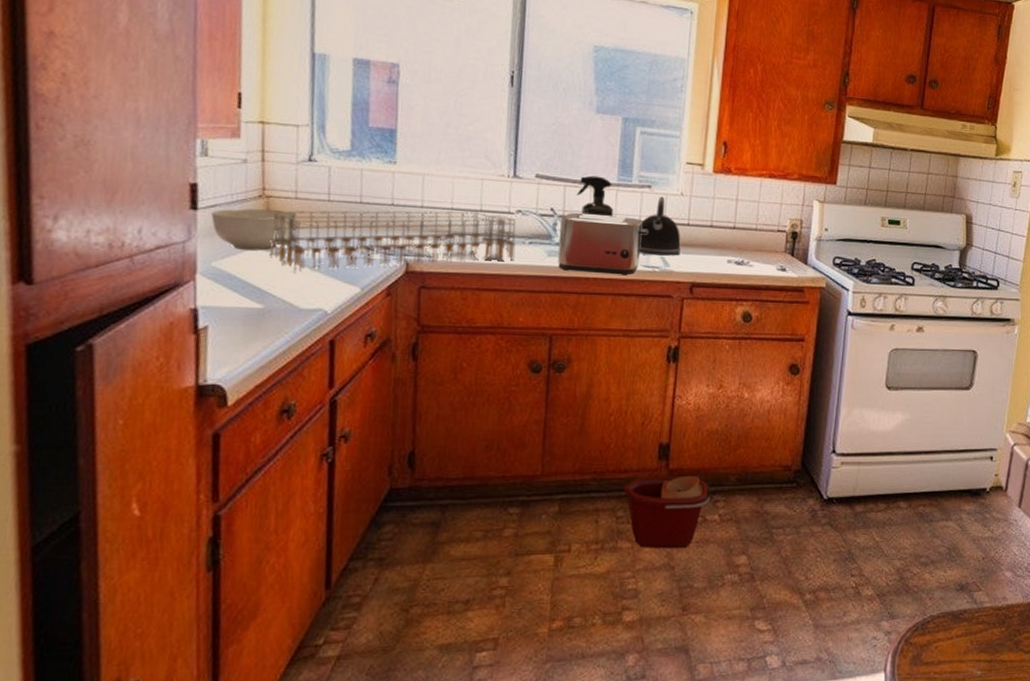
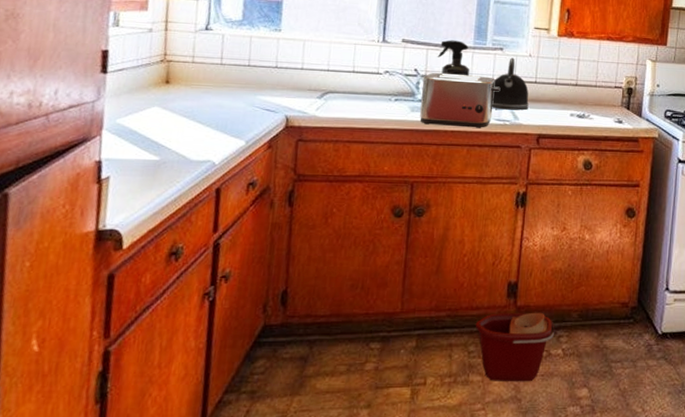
bowl: present [210,208,298,251] -> none [118,71,194,109]
dish rack: present [268,210,516,271] -> none [167,72,384,127]

